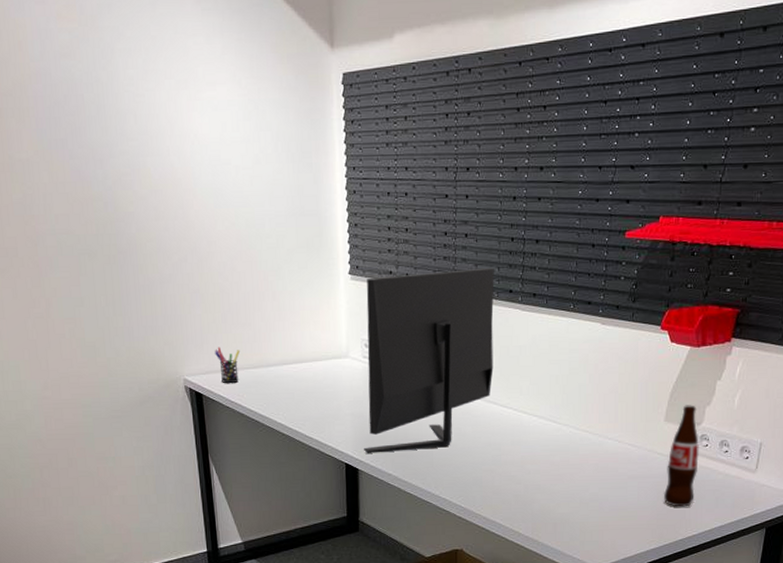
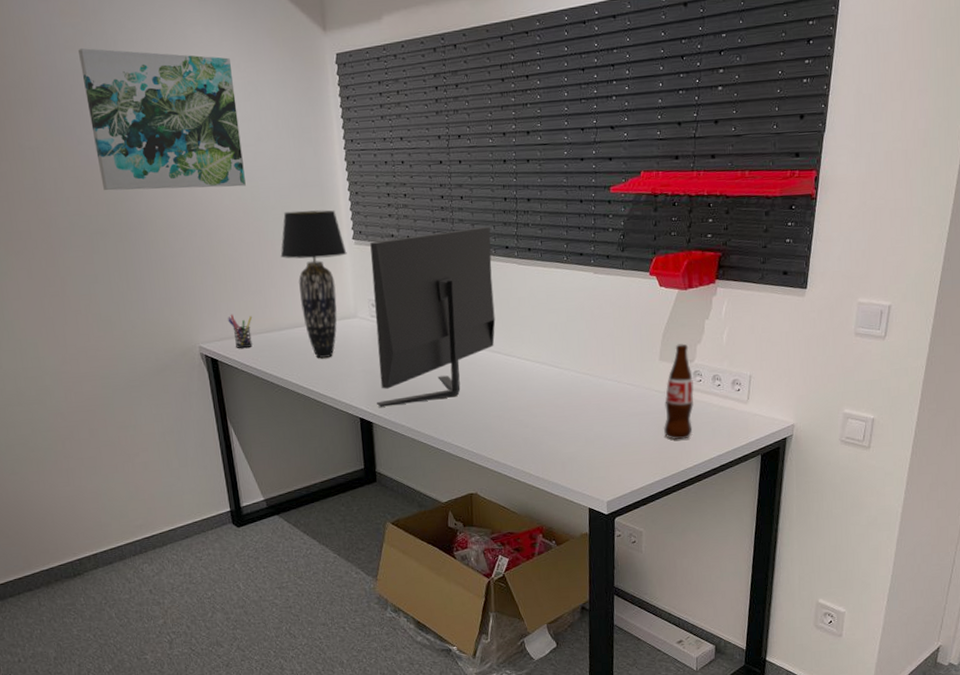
wall art: none [74,56,241,212] -> present [78,48,246,191]
table lamp: none [272,240,342,398] -> present [280,210,347,358]

